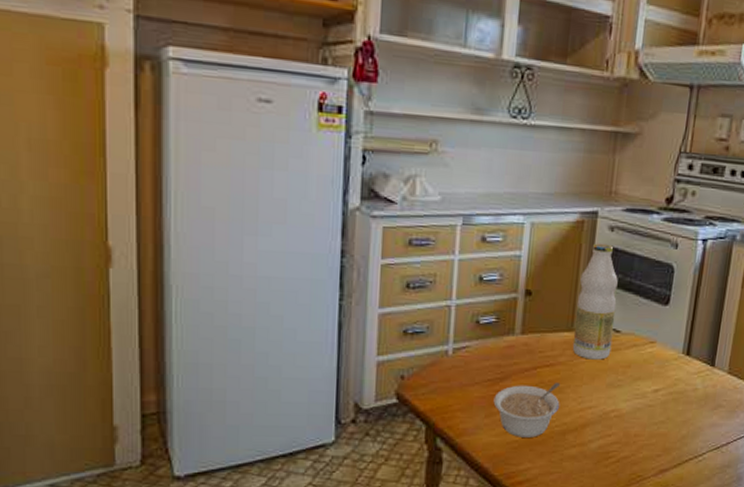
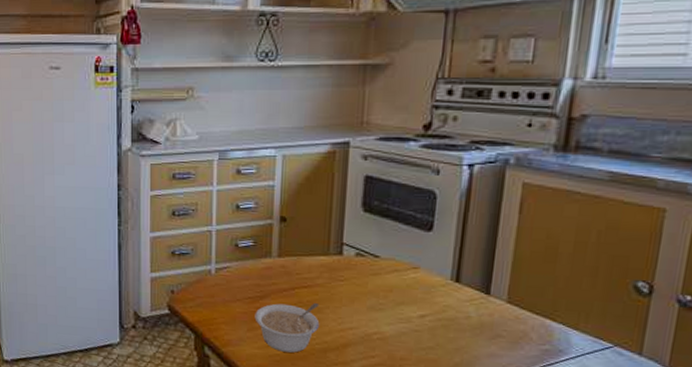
bottle: present [572,243,618,360] -> none [329,172,374,284]

